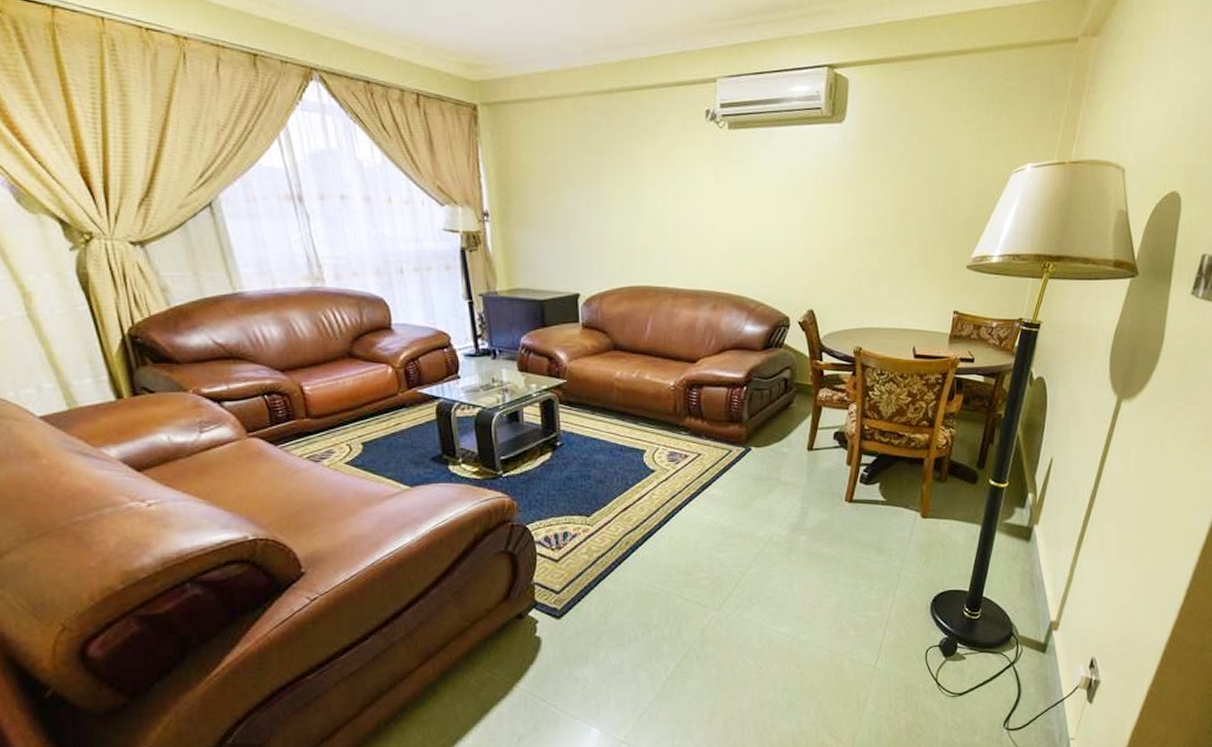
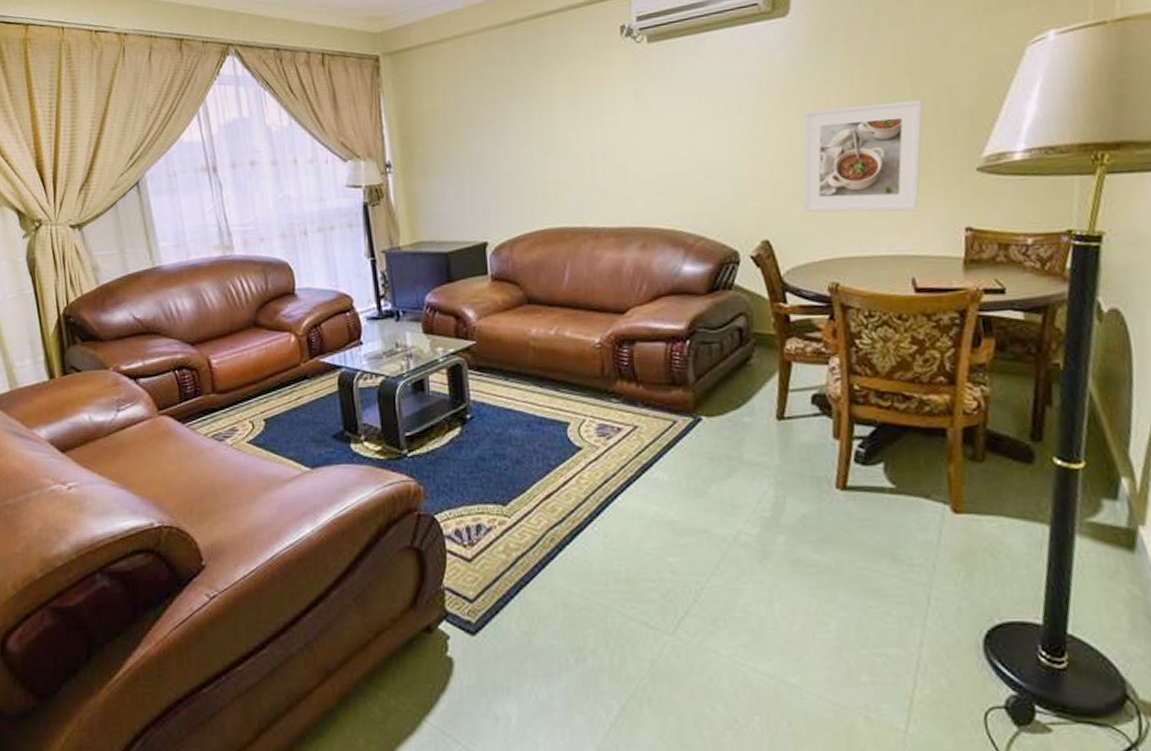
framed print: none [840,205,935,295] -> present [802,99,923,213]

